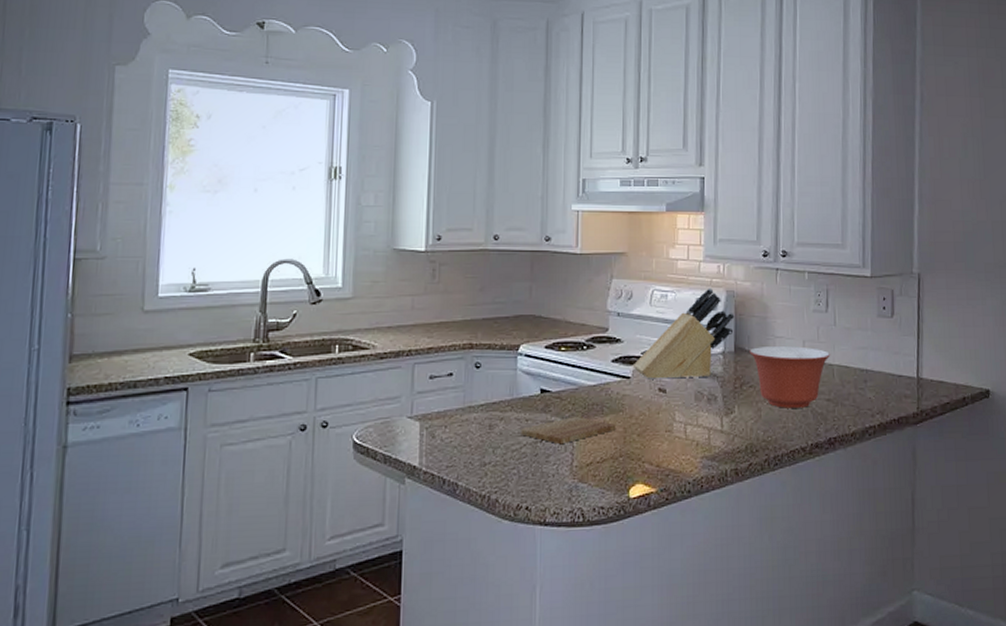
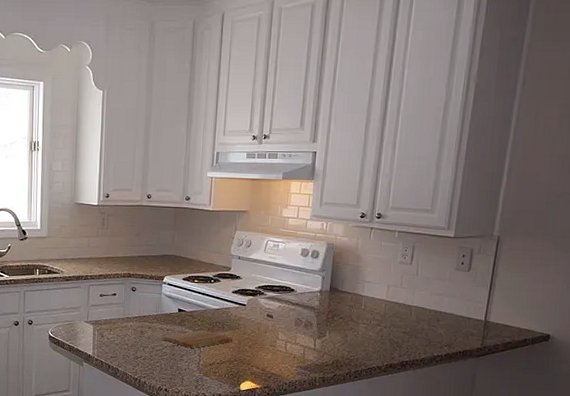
knife block: present [632,288,735,379] -> none [248,241,333,309]
mixing bowl: present [749,346,831,408] -> none [342,288,411,337]

